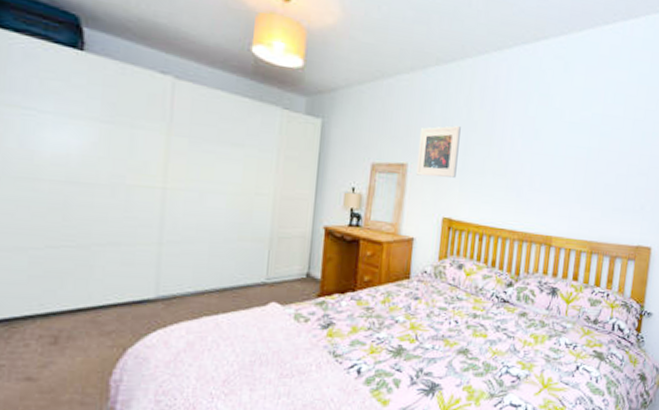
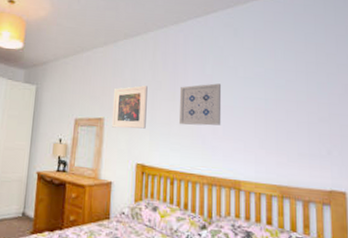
wall art: none [494,127,544,176] -> present [180,83,222,126]

